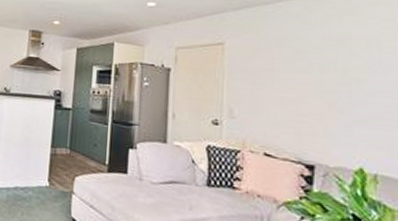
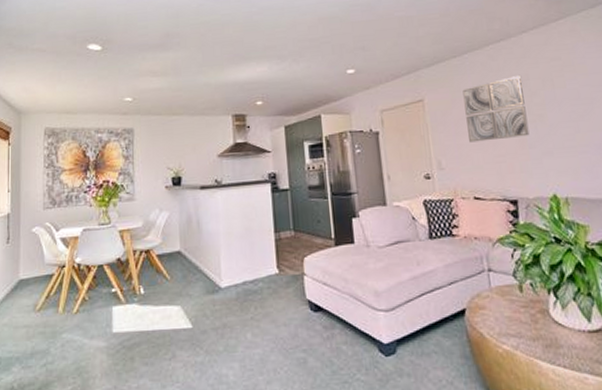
wall art: none [269,33,341,100] -> present [462,76,530,143]

